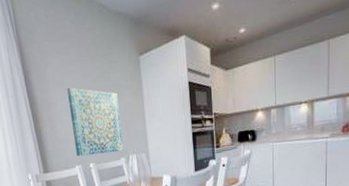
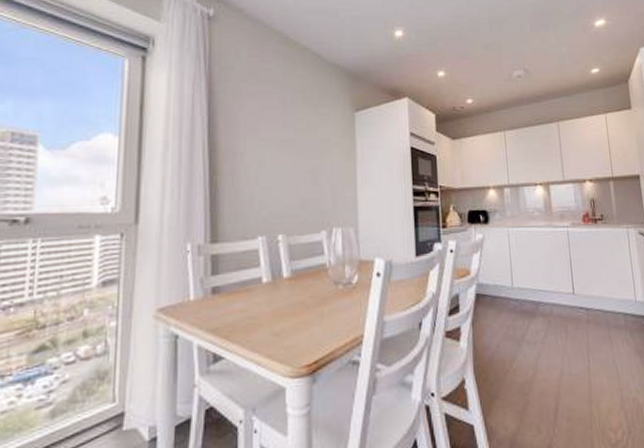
wall art: present [67,87,124,157] -> none [262,136,326,224]

